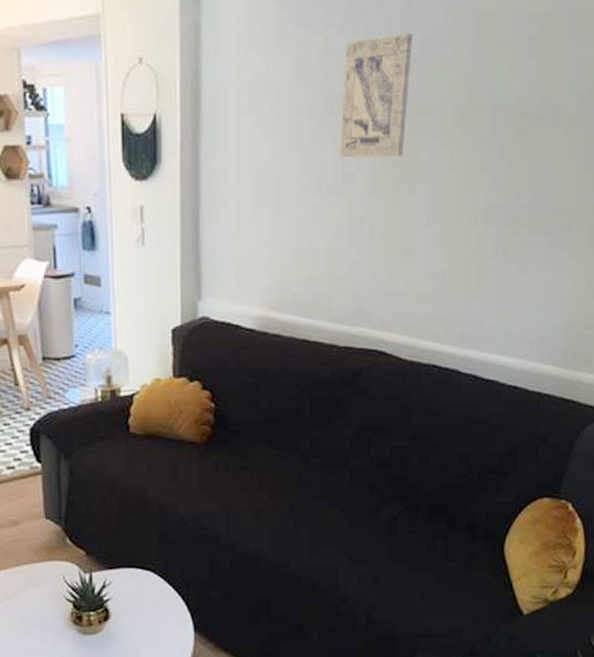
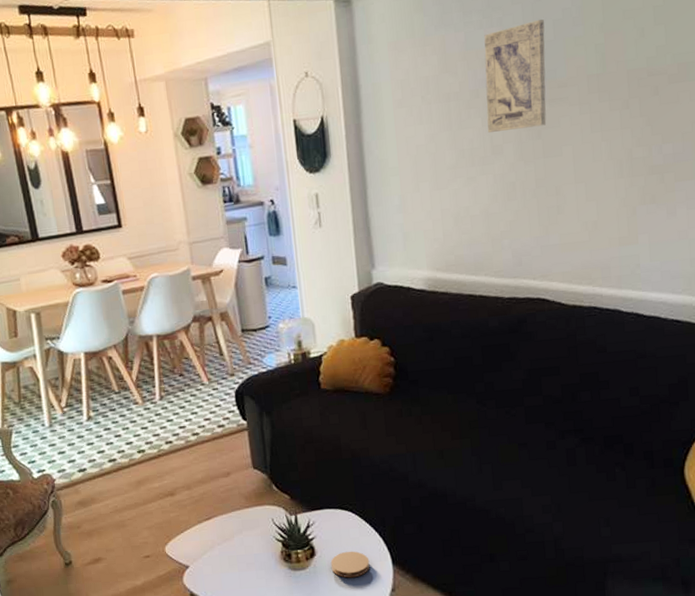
coaster: none [126,615,169,645] -> present [330,551,370,578]

